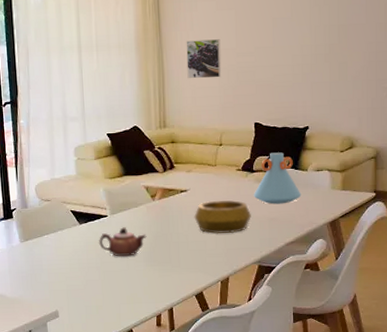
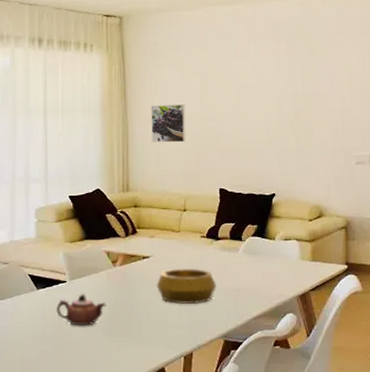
vase: present [253,152,302,204] -> none [218,220,269,274]

